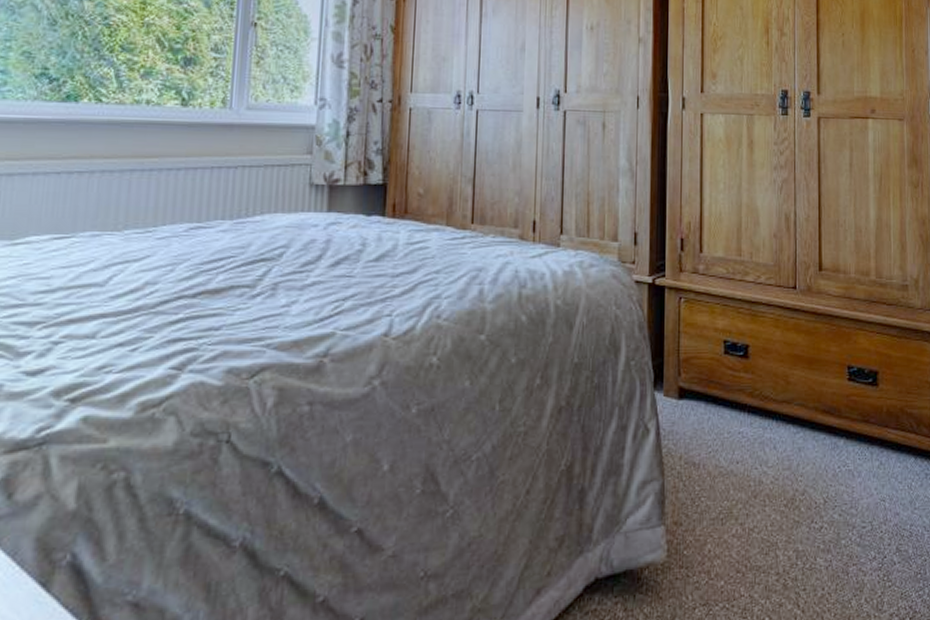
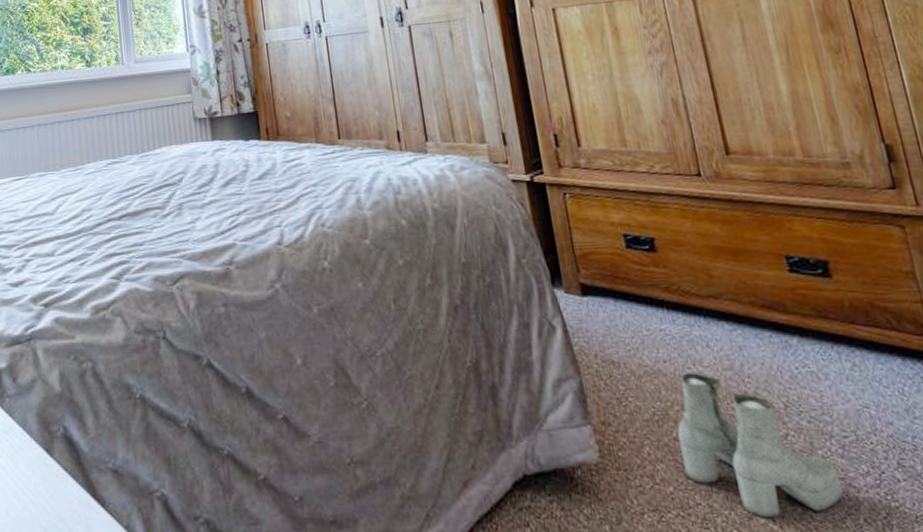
boots: none [736,472,854,604] -> present [677,372,844,519]

